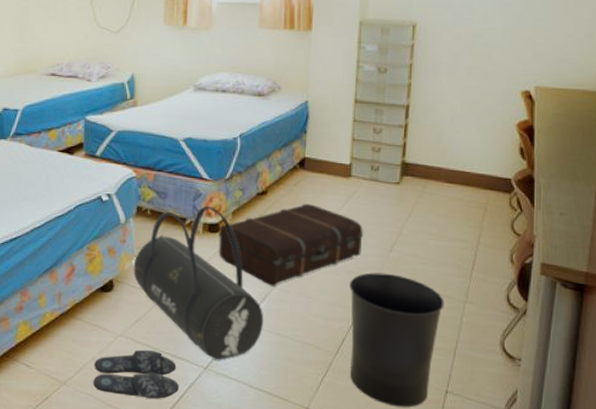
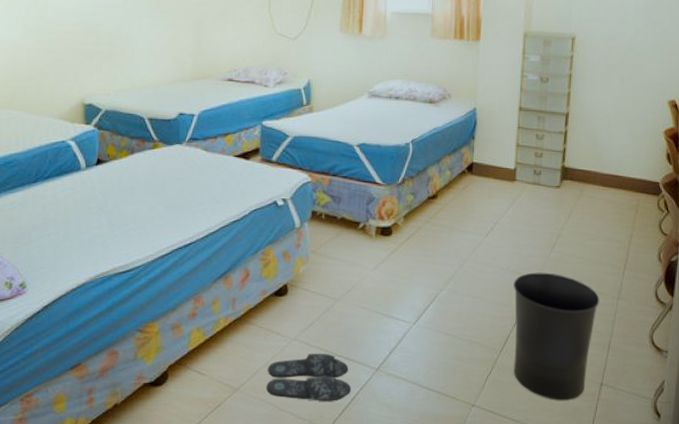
duffel bag: present [133,206,264,359] -> none [307,210,434,360]
suitcase: present [218,203,364,286] -> none [390,206,527,287]

